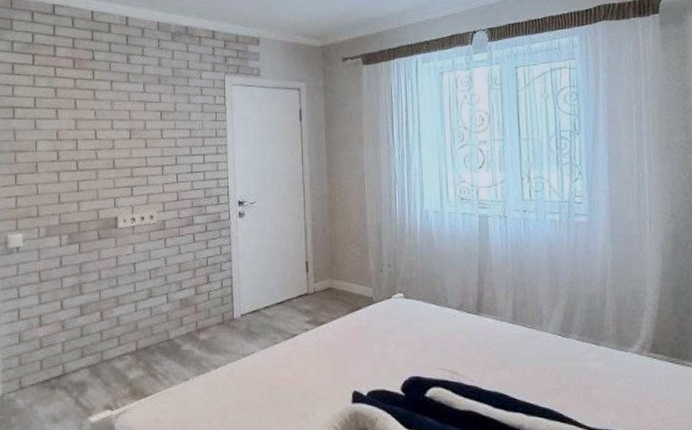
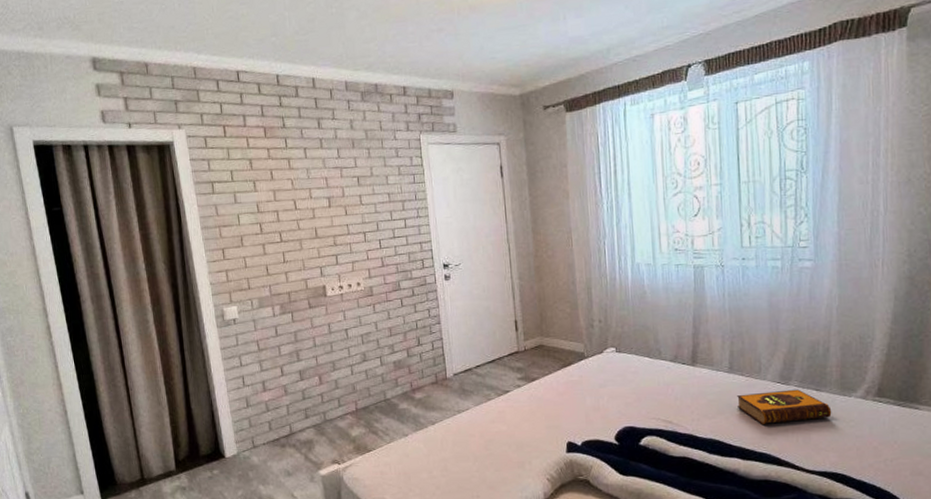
hardback book: none [520,342,611,378] -> present [736,389,832,424]

